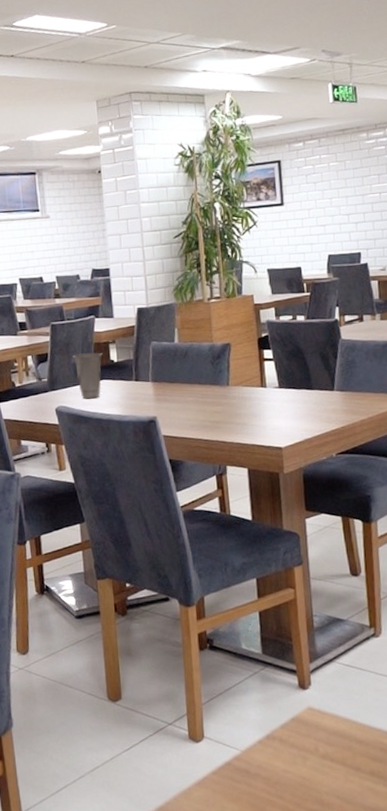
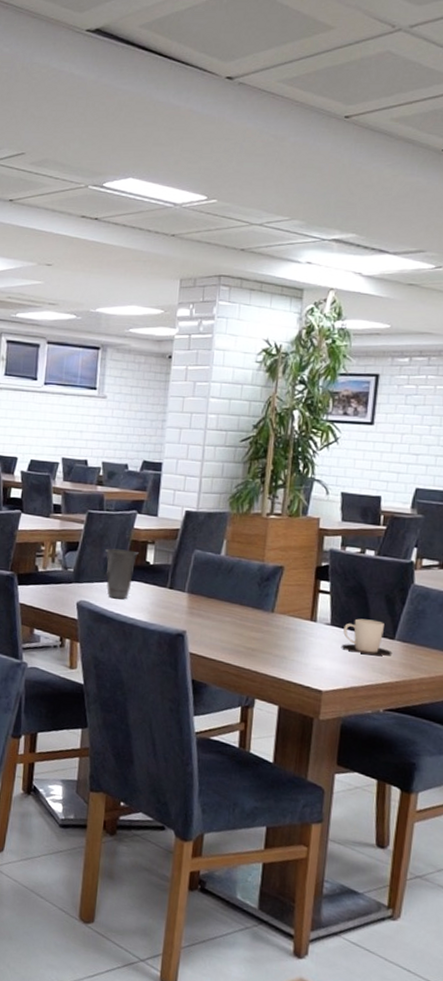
cup: none [290,376,335,408] -> present [341,618,393,656]

